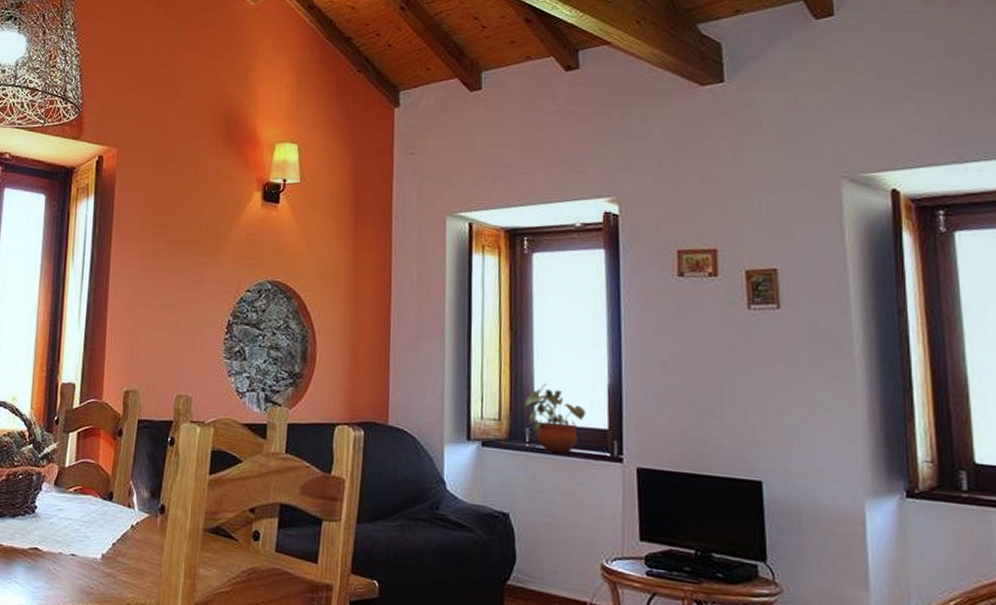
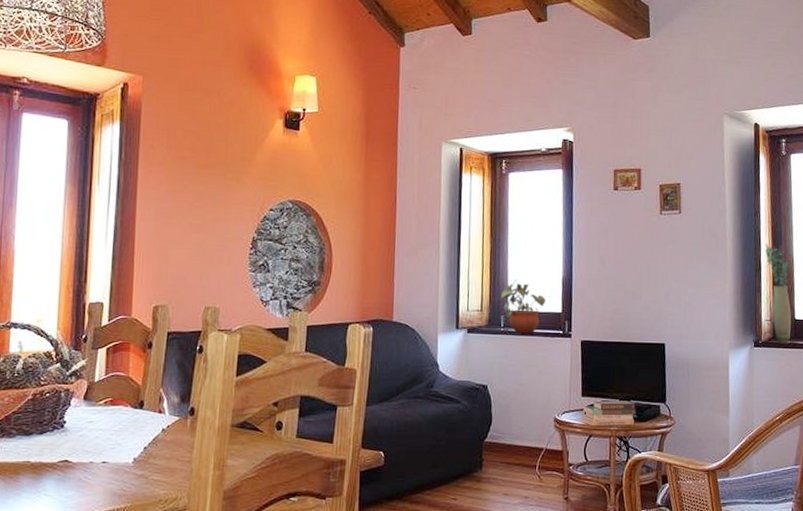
books: none [639,548,722,588] -> present [581,400,637,427]
vase: none [919,354,968,498] -> present [765,244,791,344]

